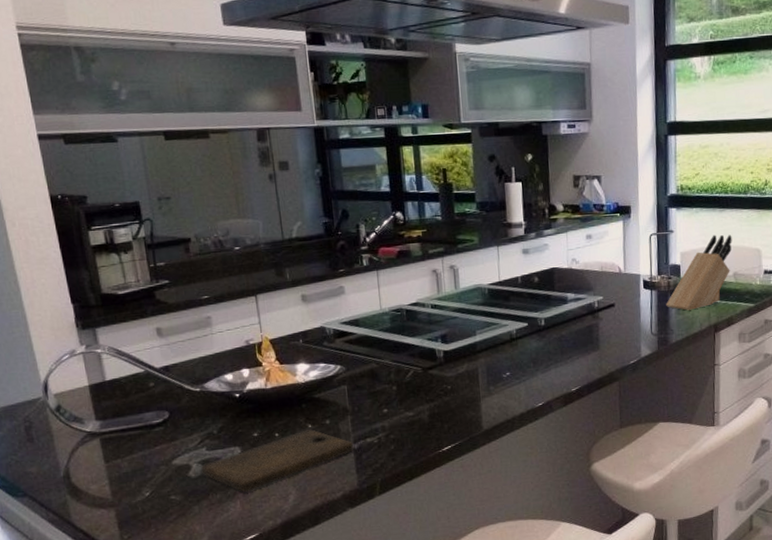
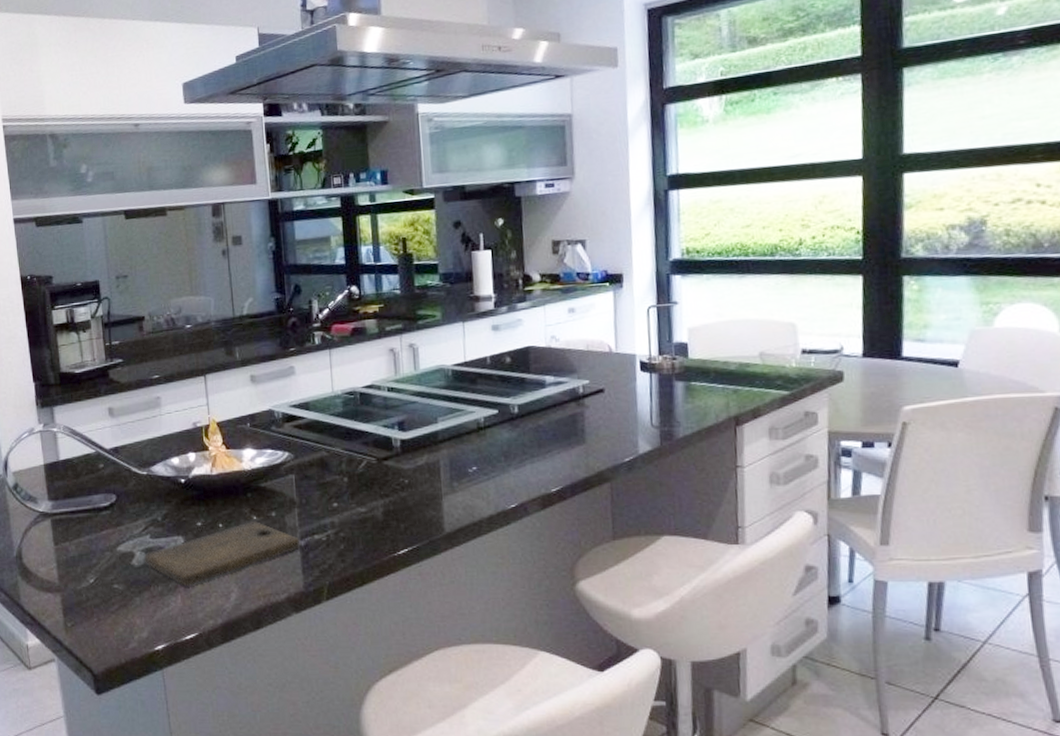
knife block: present [666,235,732,310] -> none [670,306,757,398]

